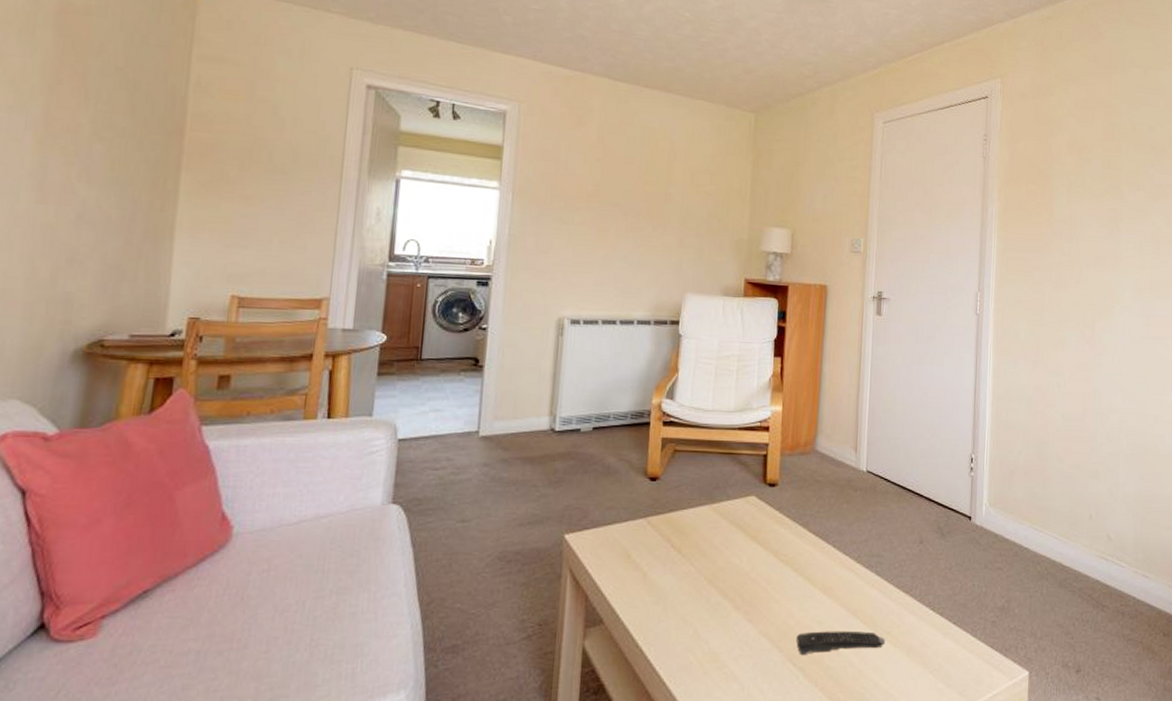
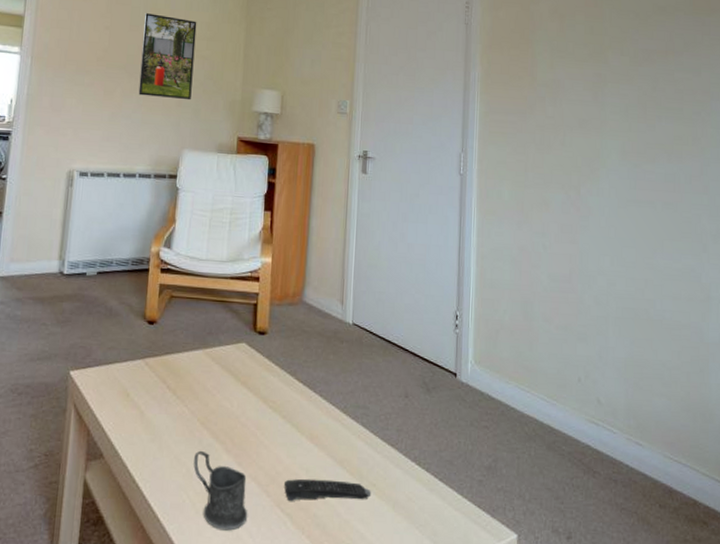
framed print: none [635,144,699,240] -> present [138,13,197,100]
mug: none [701,609,759,689] -> present [193,450,248,531]

